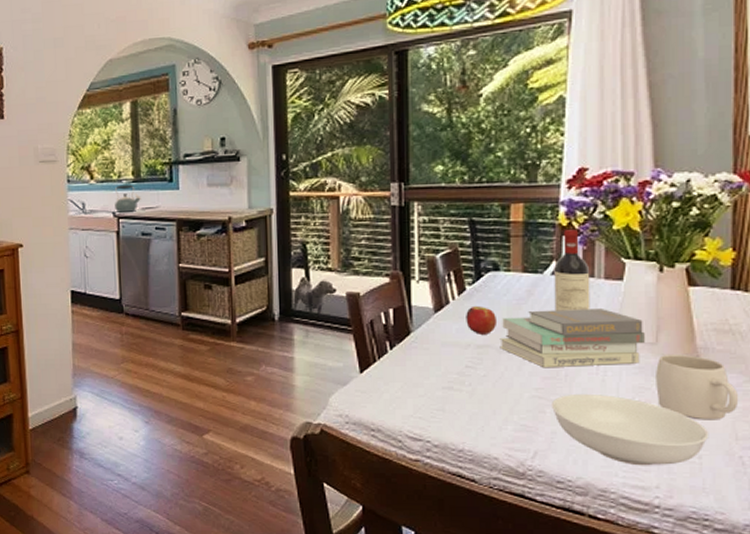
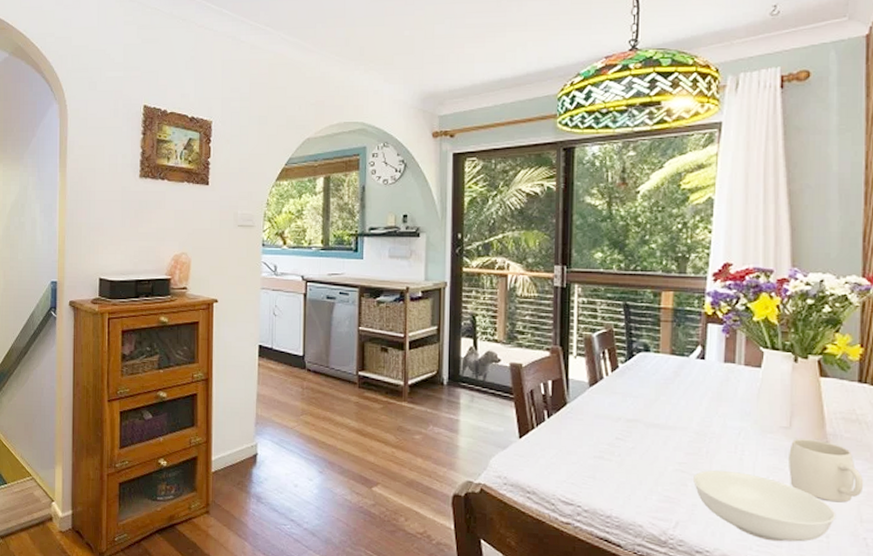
kettle: present [115,184,141,212] -> none [304,251,328,277]
fruit: present [466,305,498,334] -> none [618,382,646,410]
books: present [499,307,645,368] -> none [647,390,780,446]
wine bottle: present [554,230,590,311] -> none [698,318,732,393]

